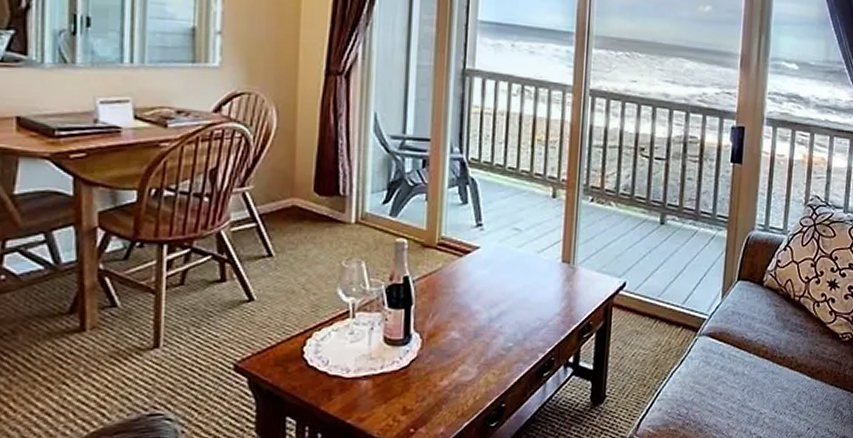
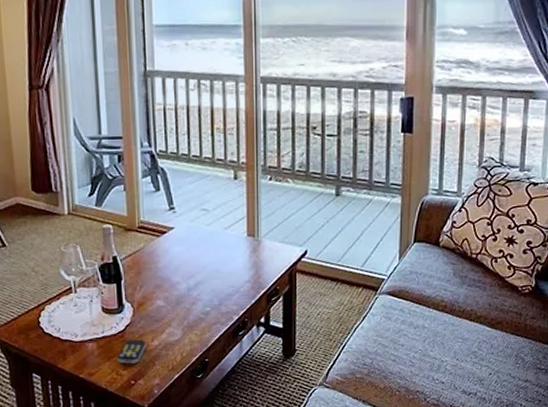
remote control: none [396,377,433,408] -> present [117,339,146,364]

